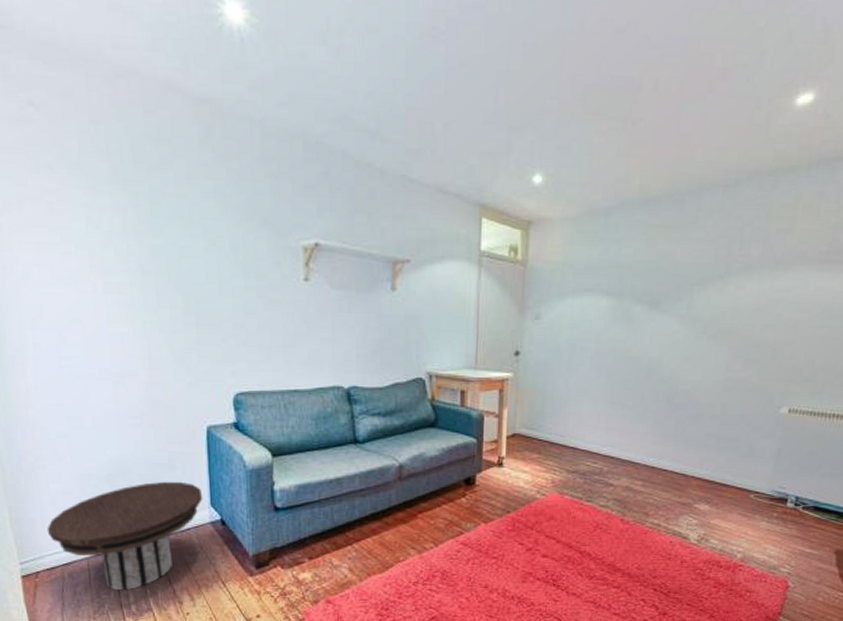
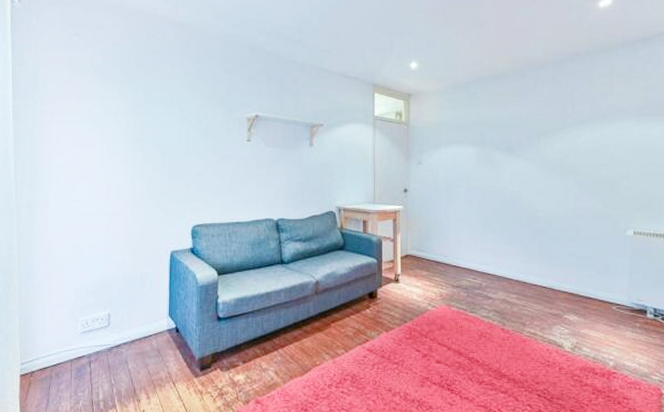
side table: present [46,481,203,590] -> none [44,295,164,388]

